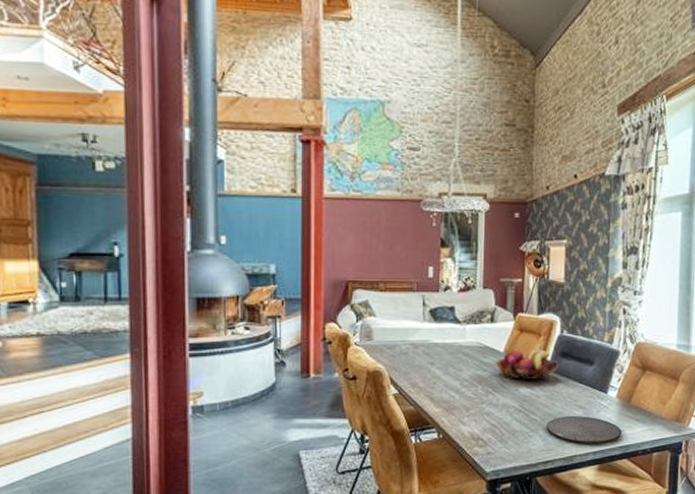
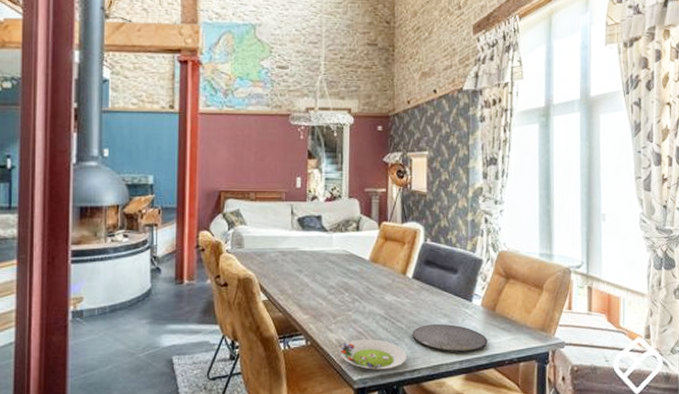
salad plate: none [472,431,540,462] -> present [339,339,407,370]
fruit basket: present [495,349,559,381] -> none [361,257,423,288]

